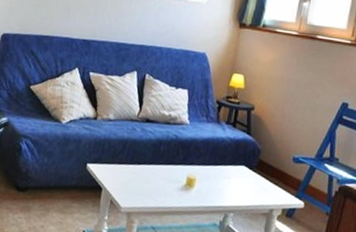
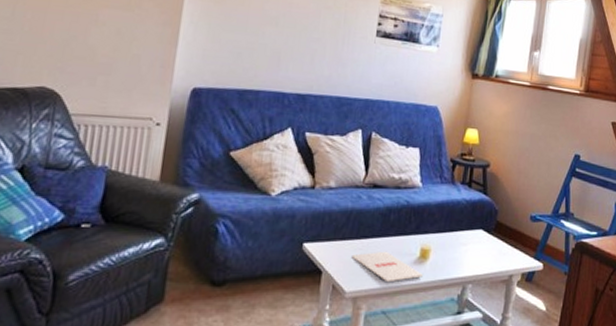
magazine: none [126,176,189,204] -> present [351,251,424,283]

